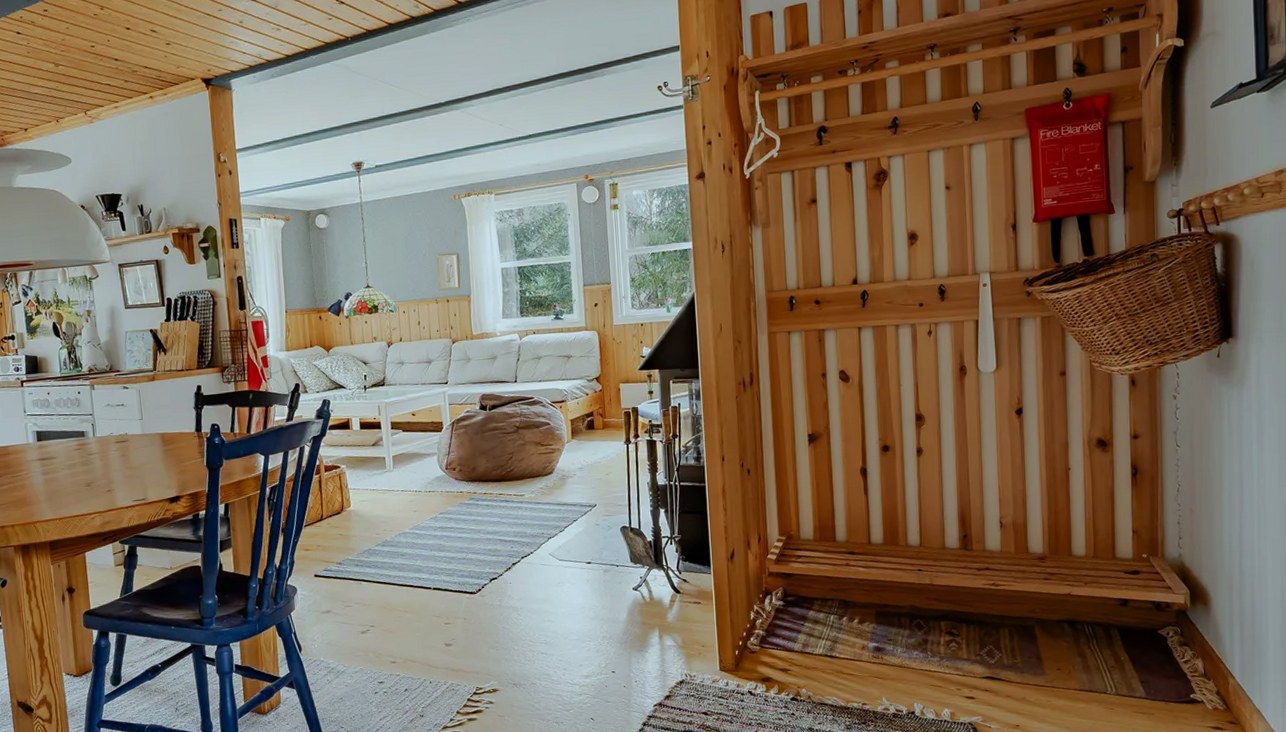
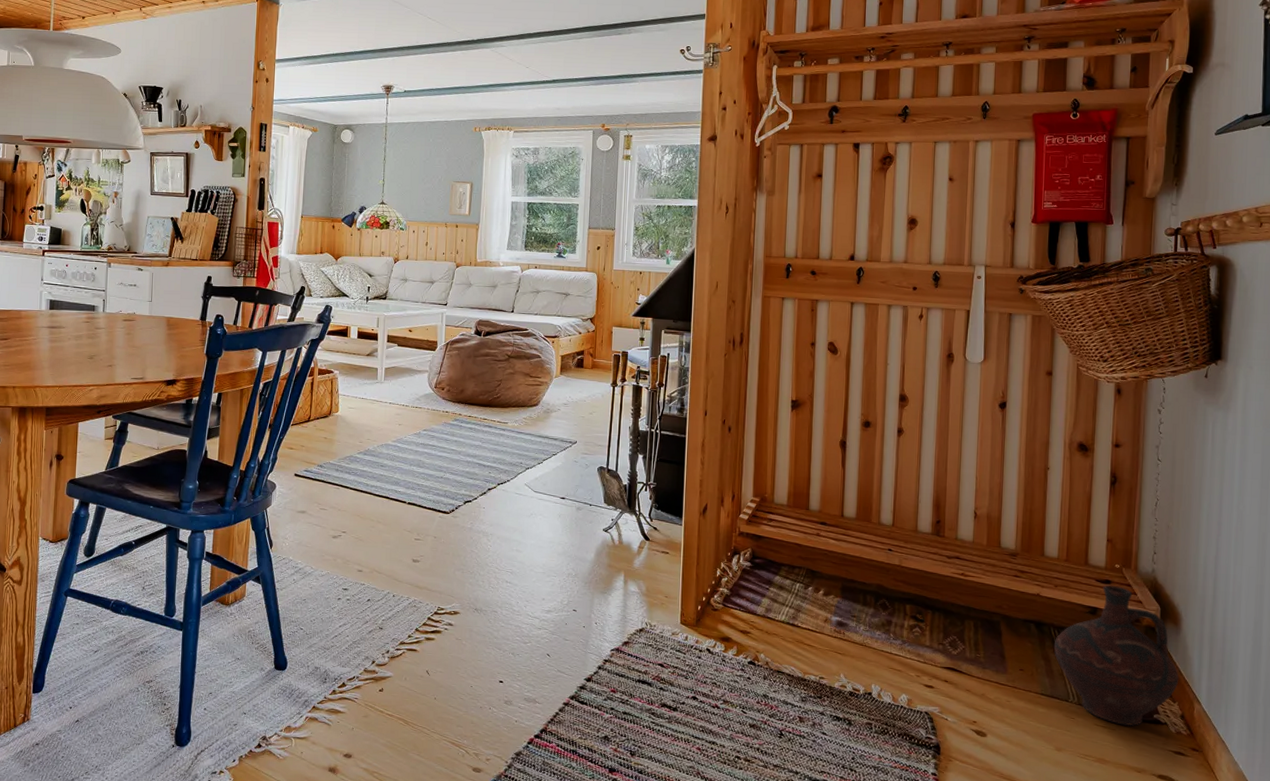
ceramic jug: none [1088,575,1212,710] -> present [1053,585,1179,727]

